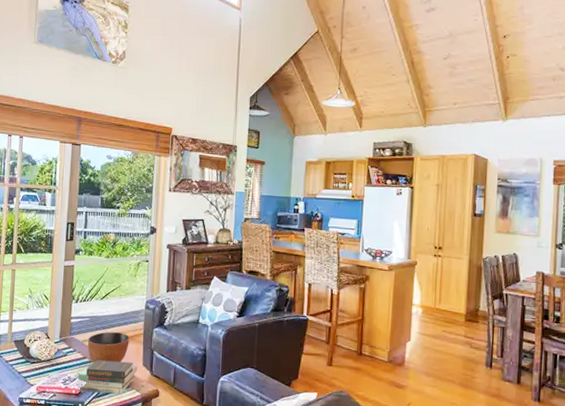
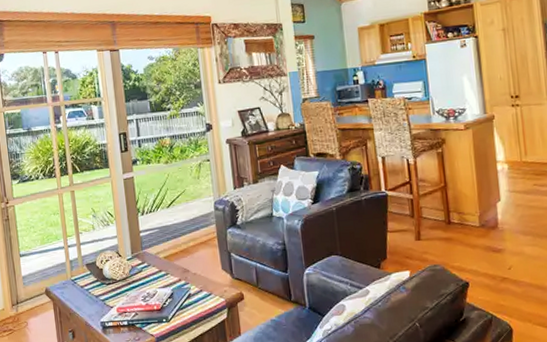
books: present [77,359,138,395] -> none [156,268,218,307]
bowl: present [87,331,130,363] -> none [160,239,204,275]

